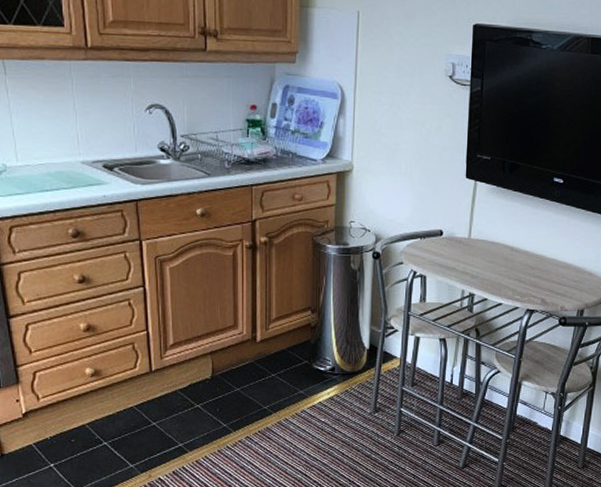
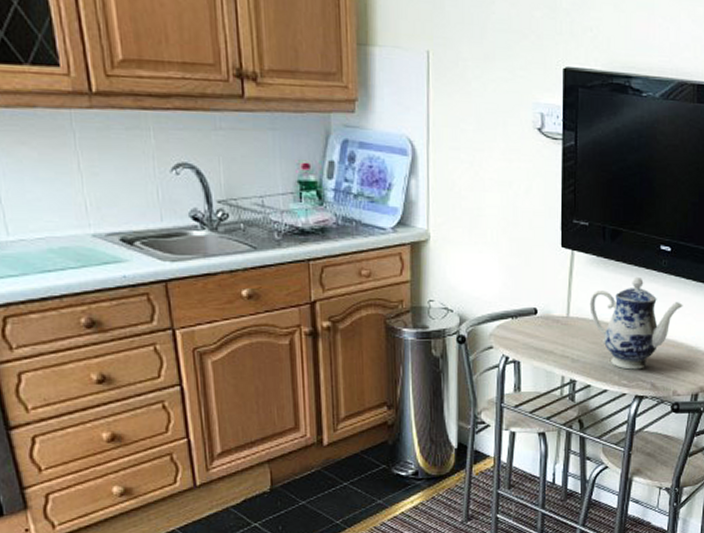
teapot: none [489,204,573,286] -> present [589,276,683,370]

